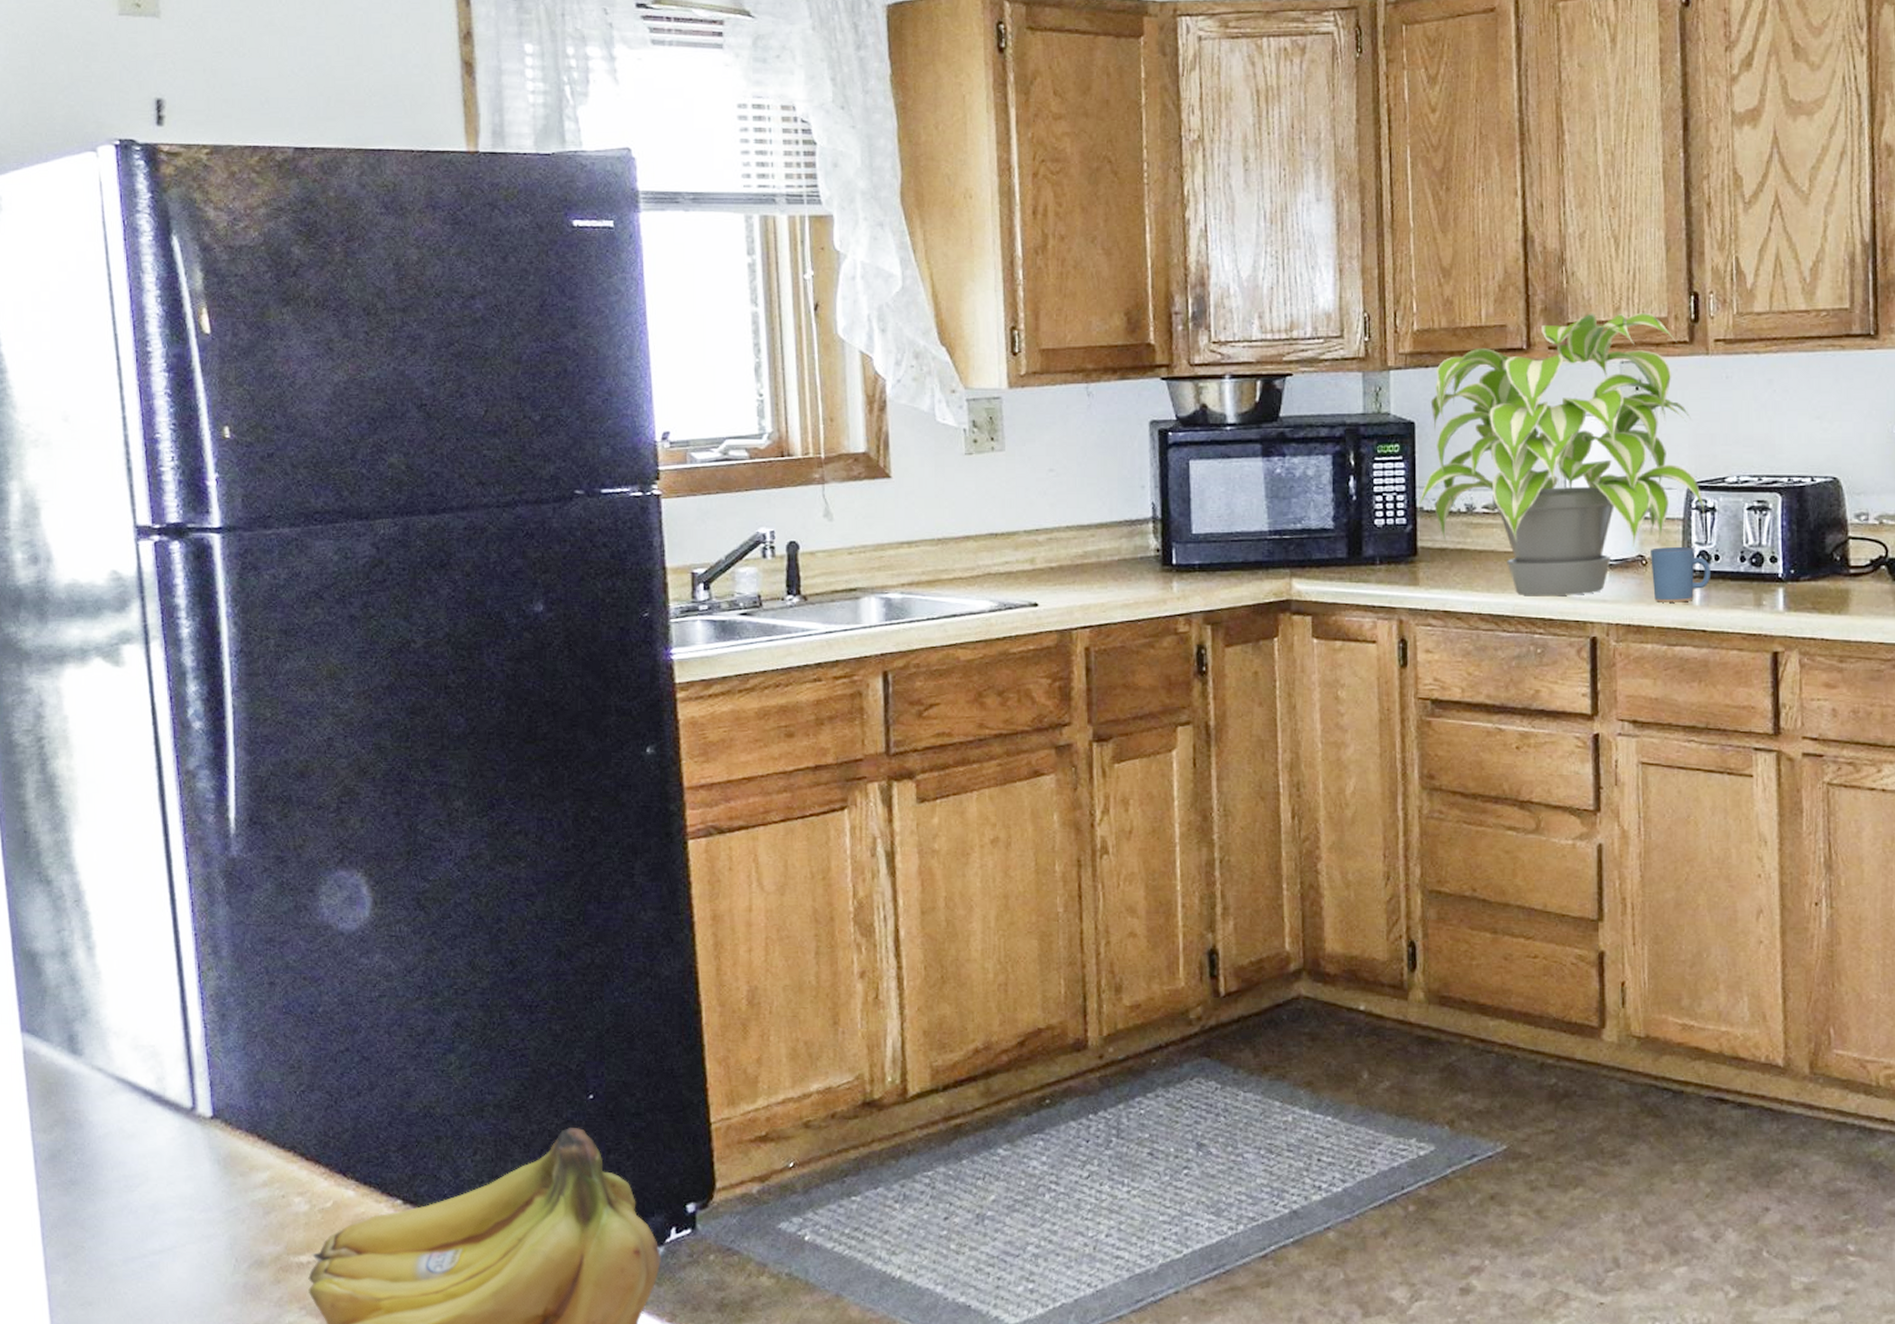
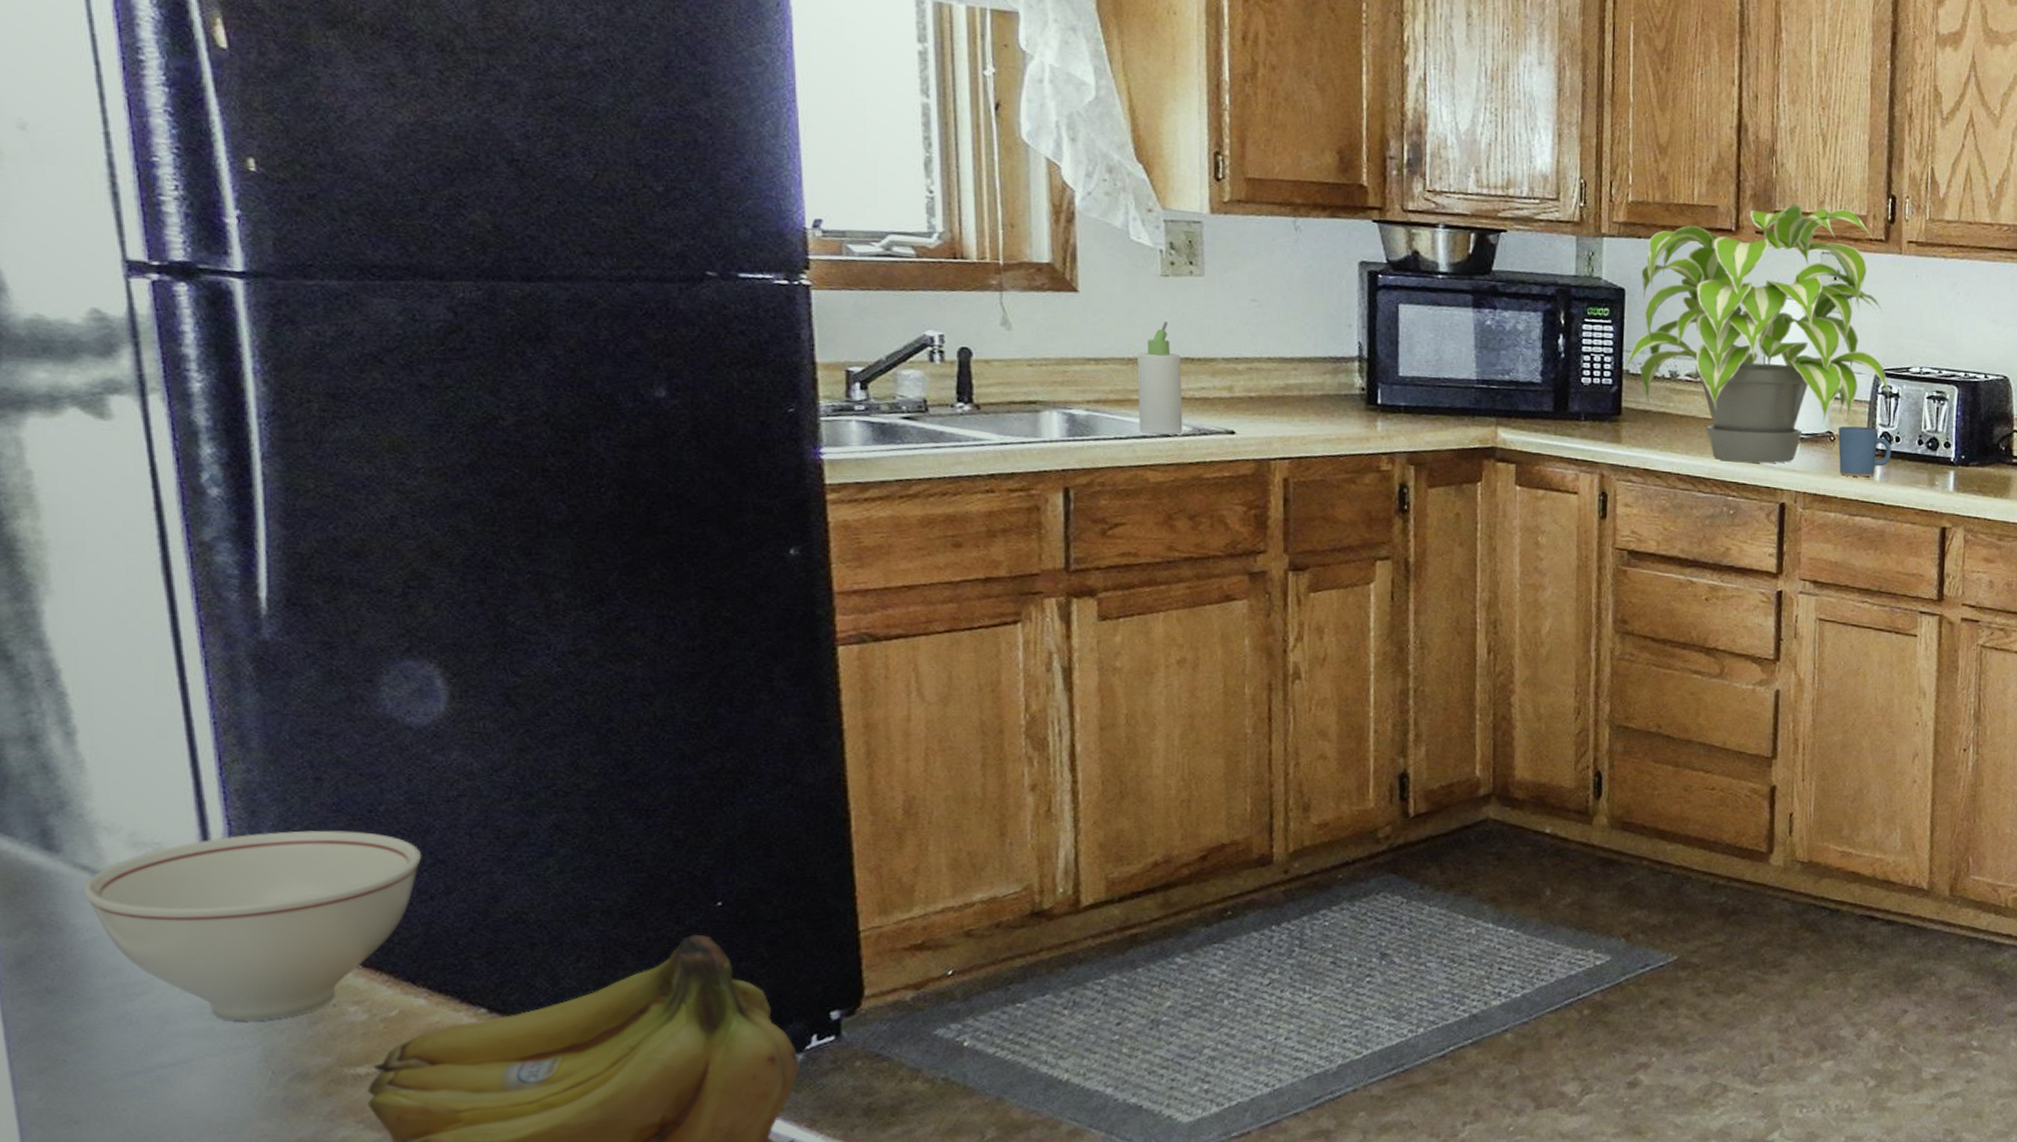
bowl: none [98,1031,351,1212] -> present [82,830,422,1022]
bottle: none [945,498,989,613] -> present [1136,321,1183,436]

